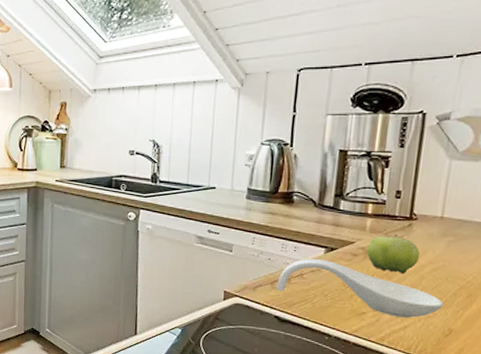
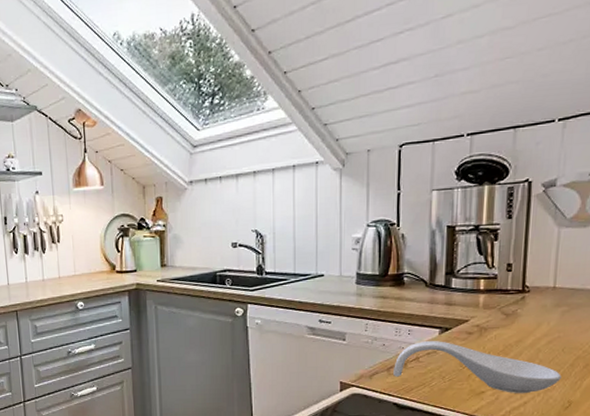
fruit: present [366,234,421,274] -> none [481,308,535,349]

